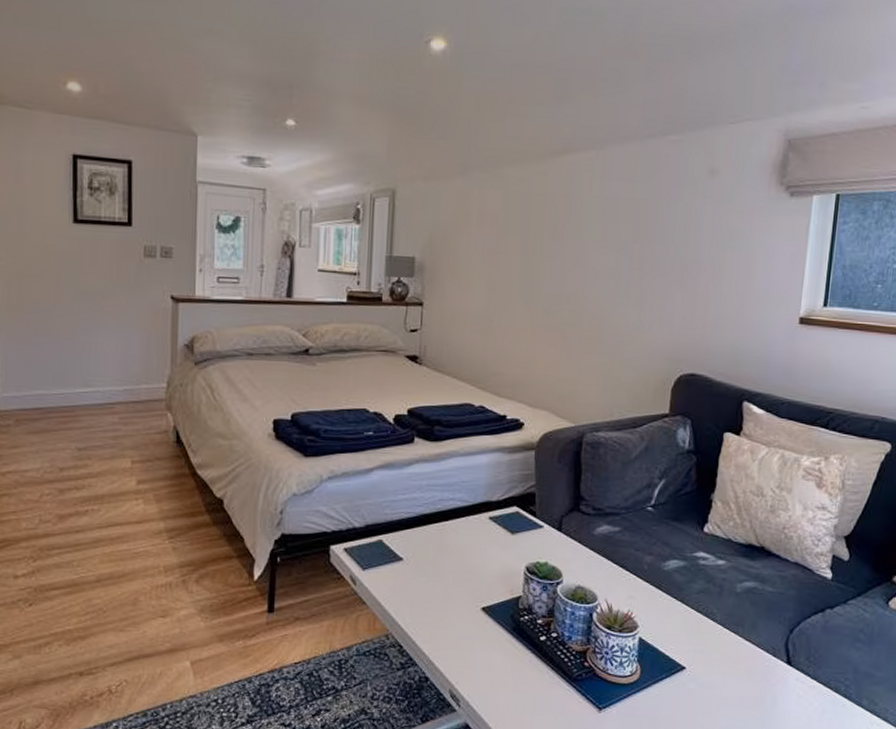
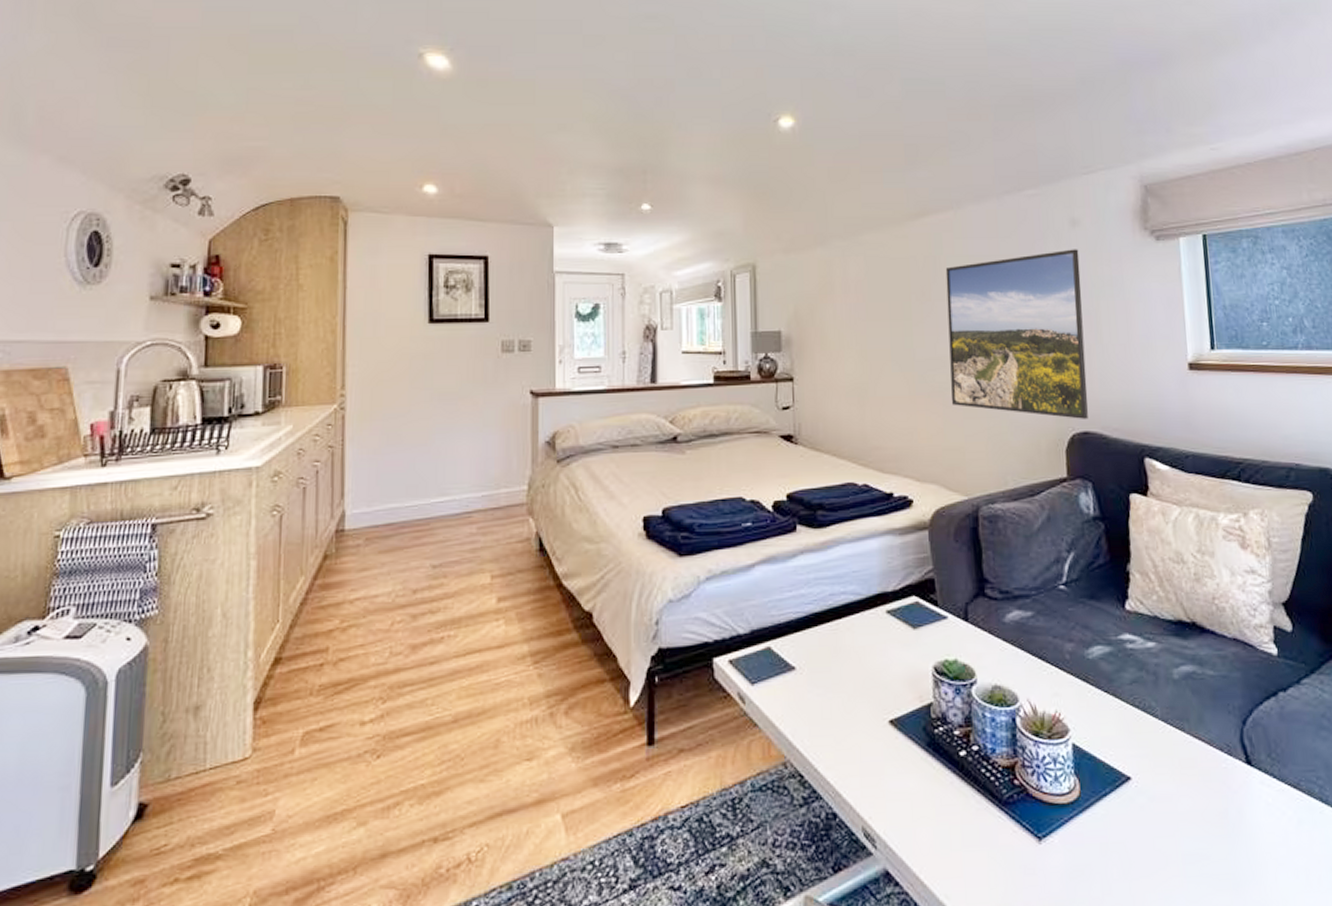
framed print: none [570,198,713,362] -> present [945,249,1088,419]

